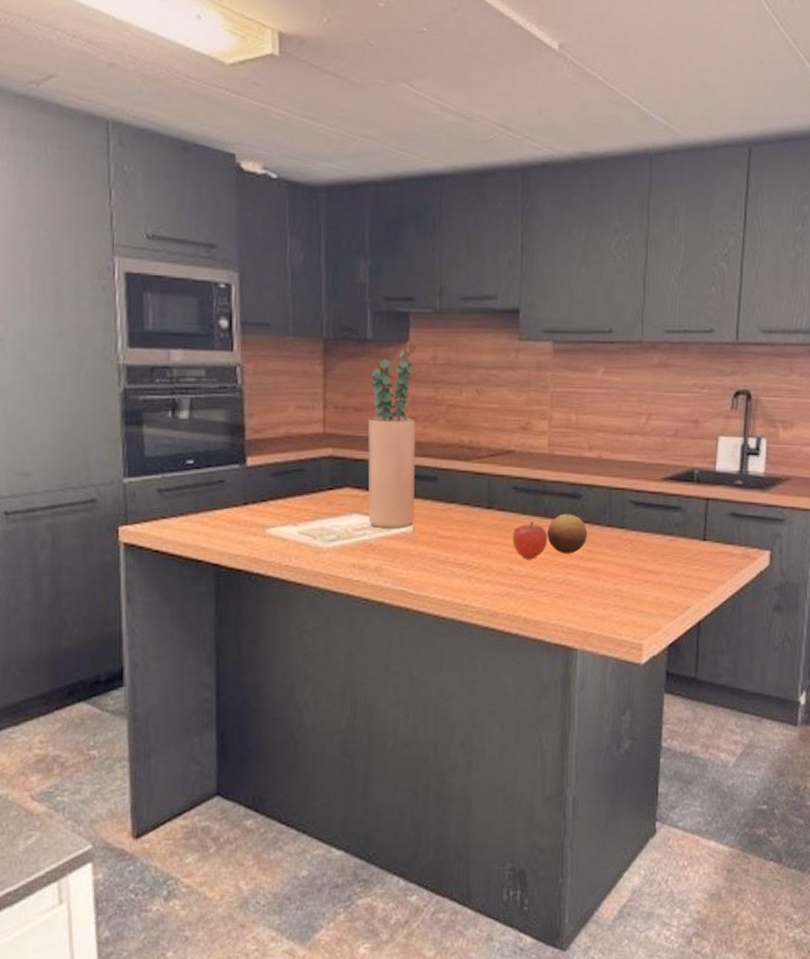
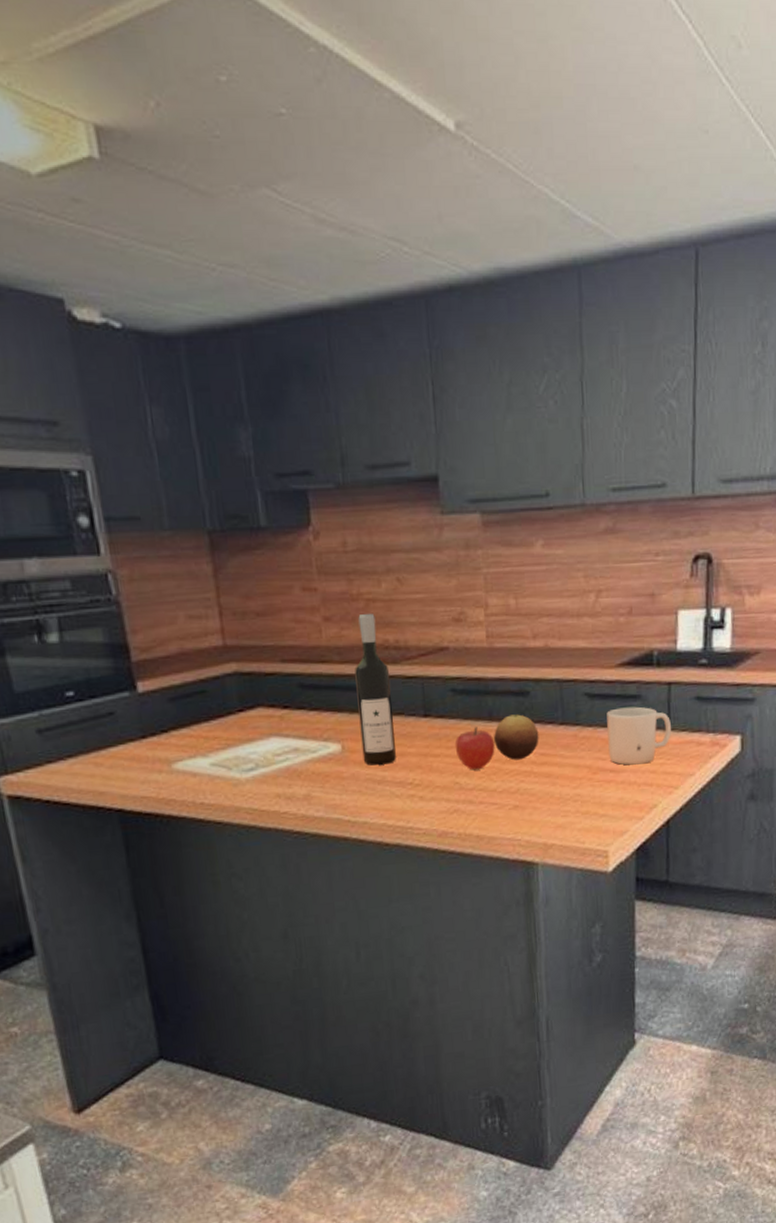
vase: present [368,342,416,528] -> none [271,527,342,750]
bottle: none [430,416,462,547] -> present [355,613,397,765]
mug: none [649,516,708,568] -> present [607,706,672,765]

